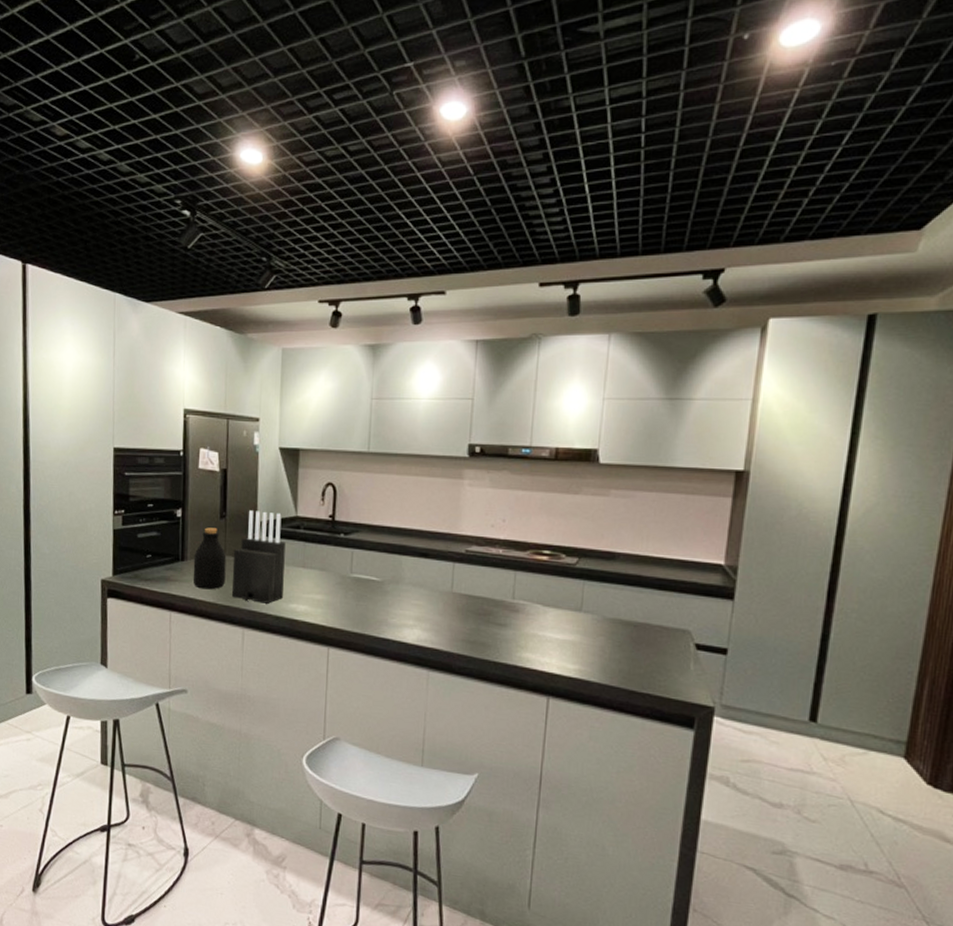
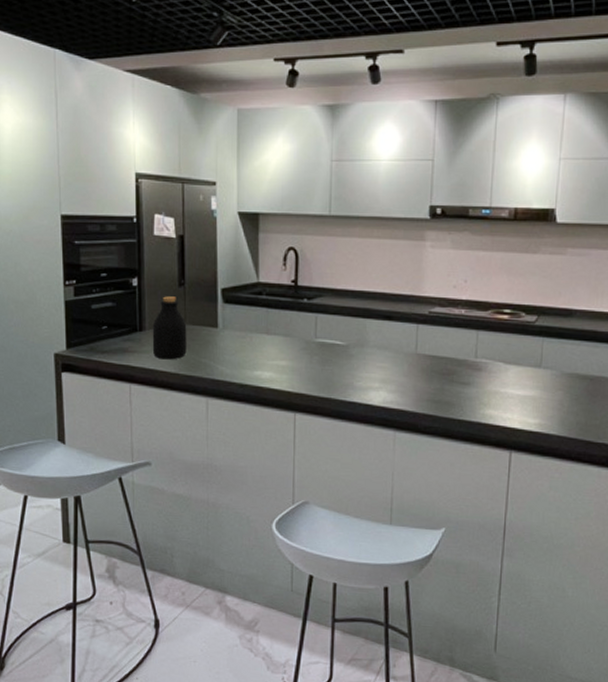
knife block: present [232,510,286,604] -> none [193,277,248,372]

